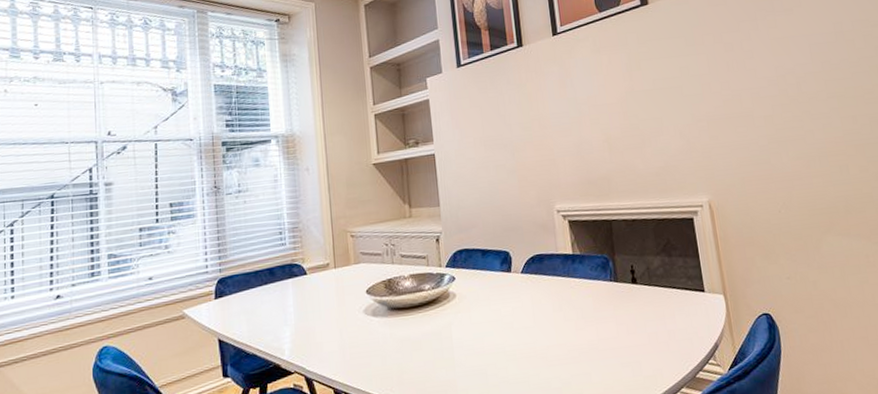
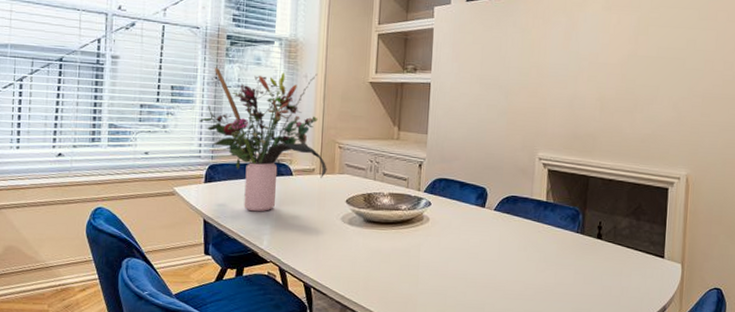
bouquet: none [203,164,342,321] -> present [200,67,327,212]

